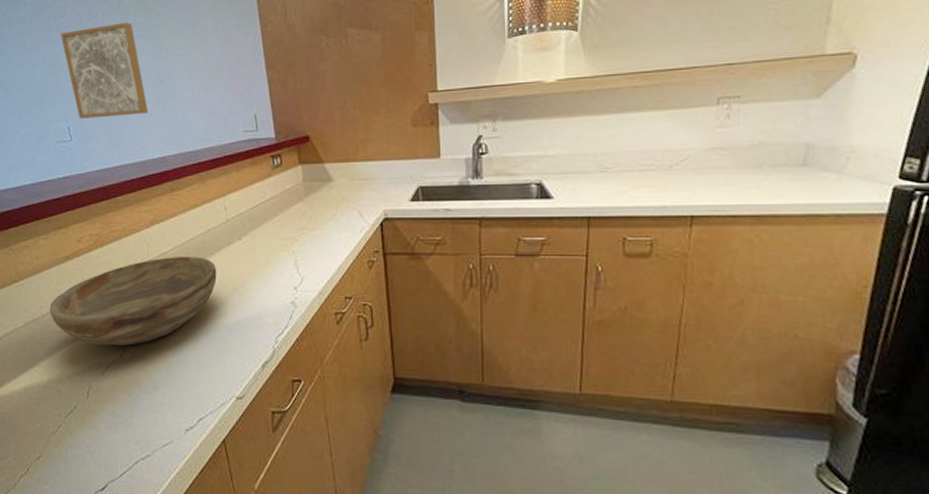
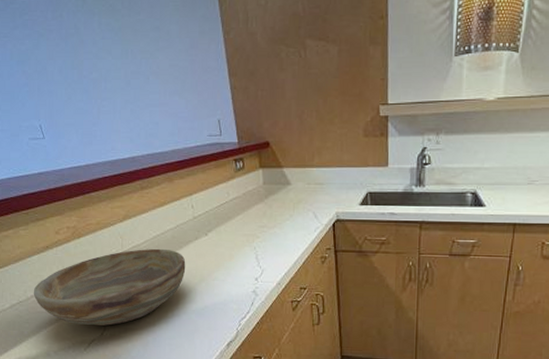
wall art: present [60,22,149,119] -> none [26,22,117,117]

